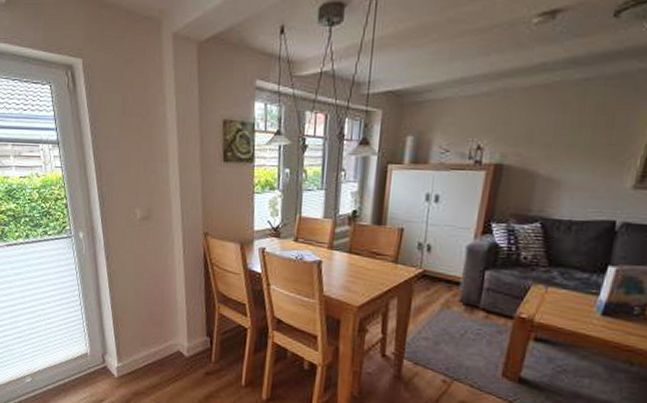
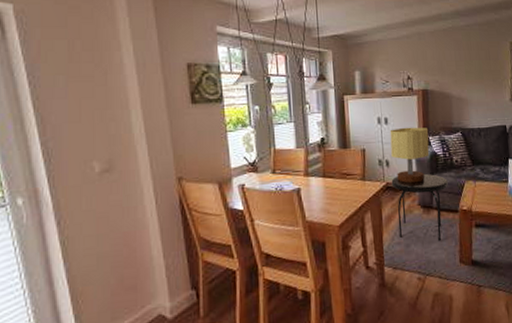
side table: none [428,265,507,347] -> present [391,173,448,242]
table lamp: none [436,208,493,275] -> present [390,127,430,183]

